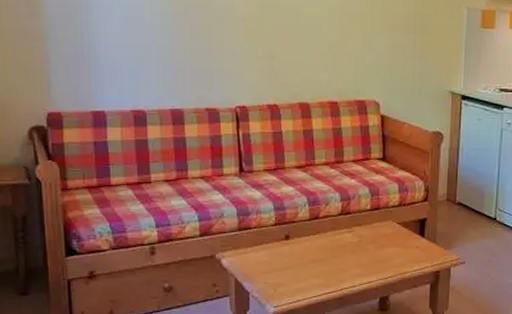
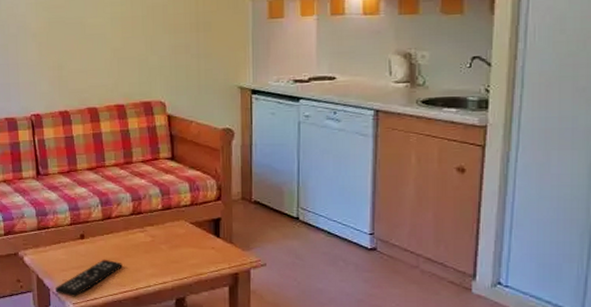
remote control: none [254,260,328,300] -> present [54,259,123,297]

